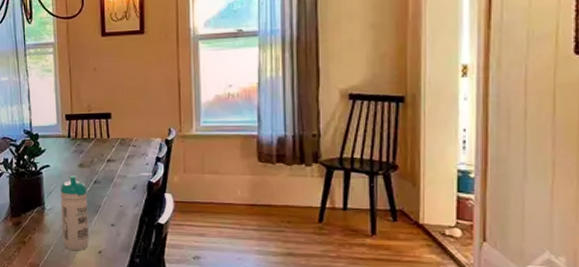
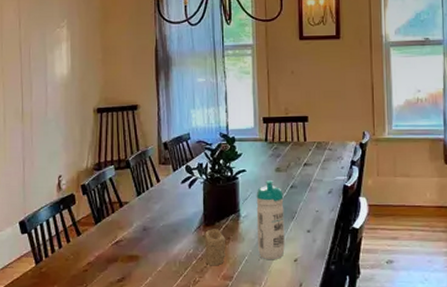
candle: none [12,220,33,254] -> present [205,229,227,266]

